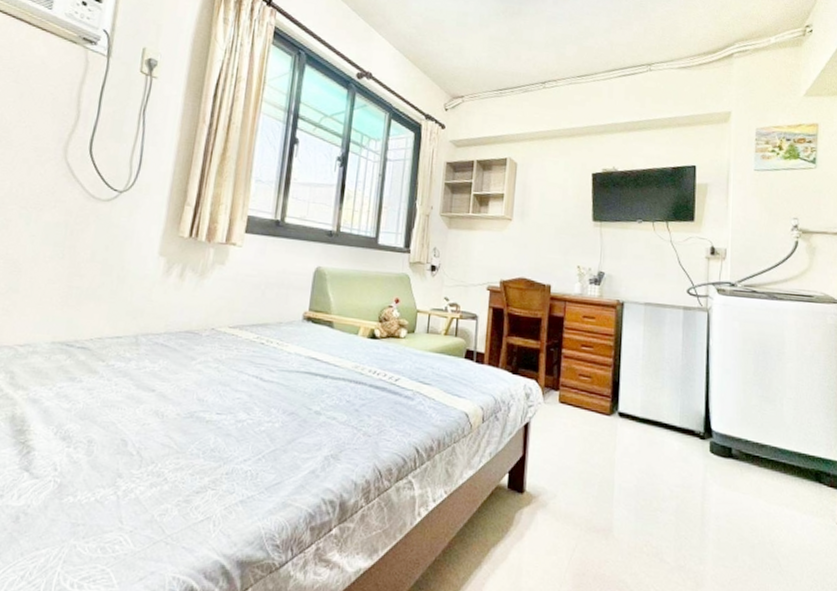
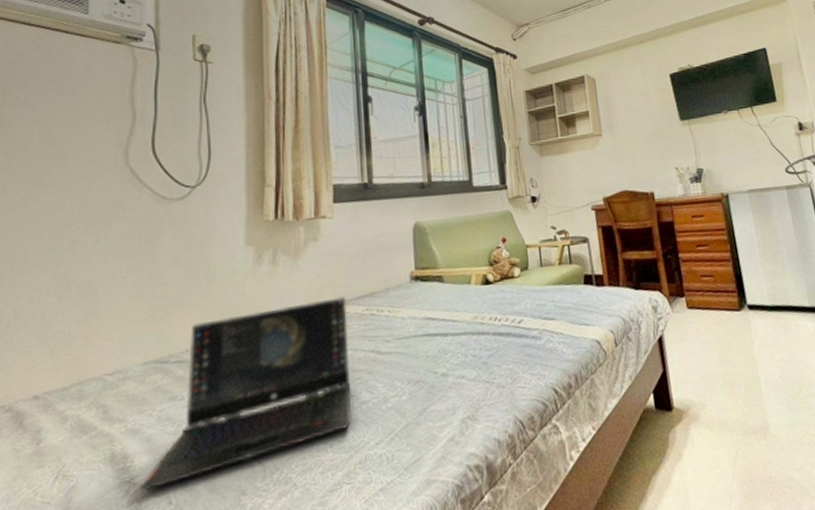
laptop computer: none [30,317,241,455] -> present [138,297,352,493]

